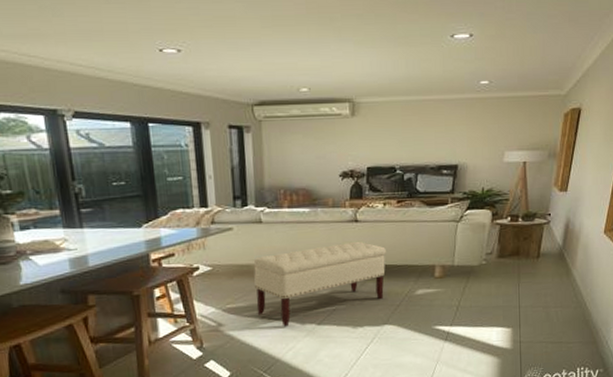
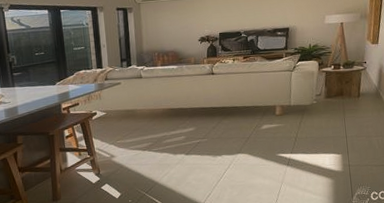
bench: present [253,241,386,327] -> none [136,89,237,157]

